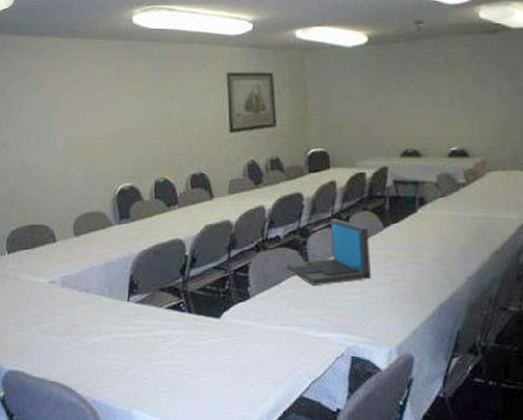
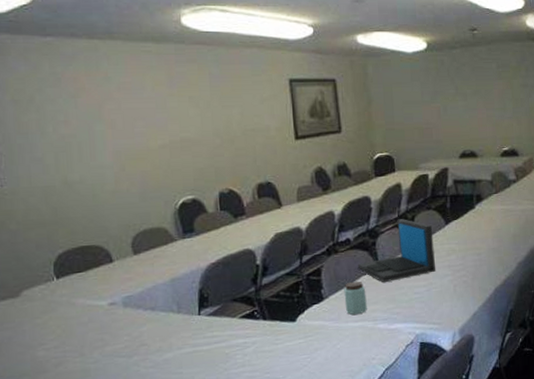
peanut butter: none [271,281,295,317] -> present [344,281,367,315]

